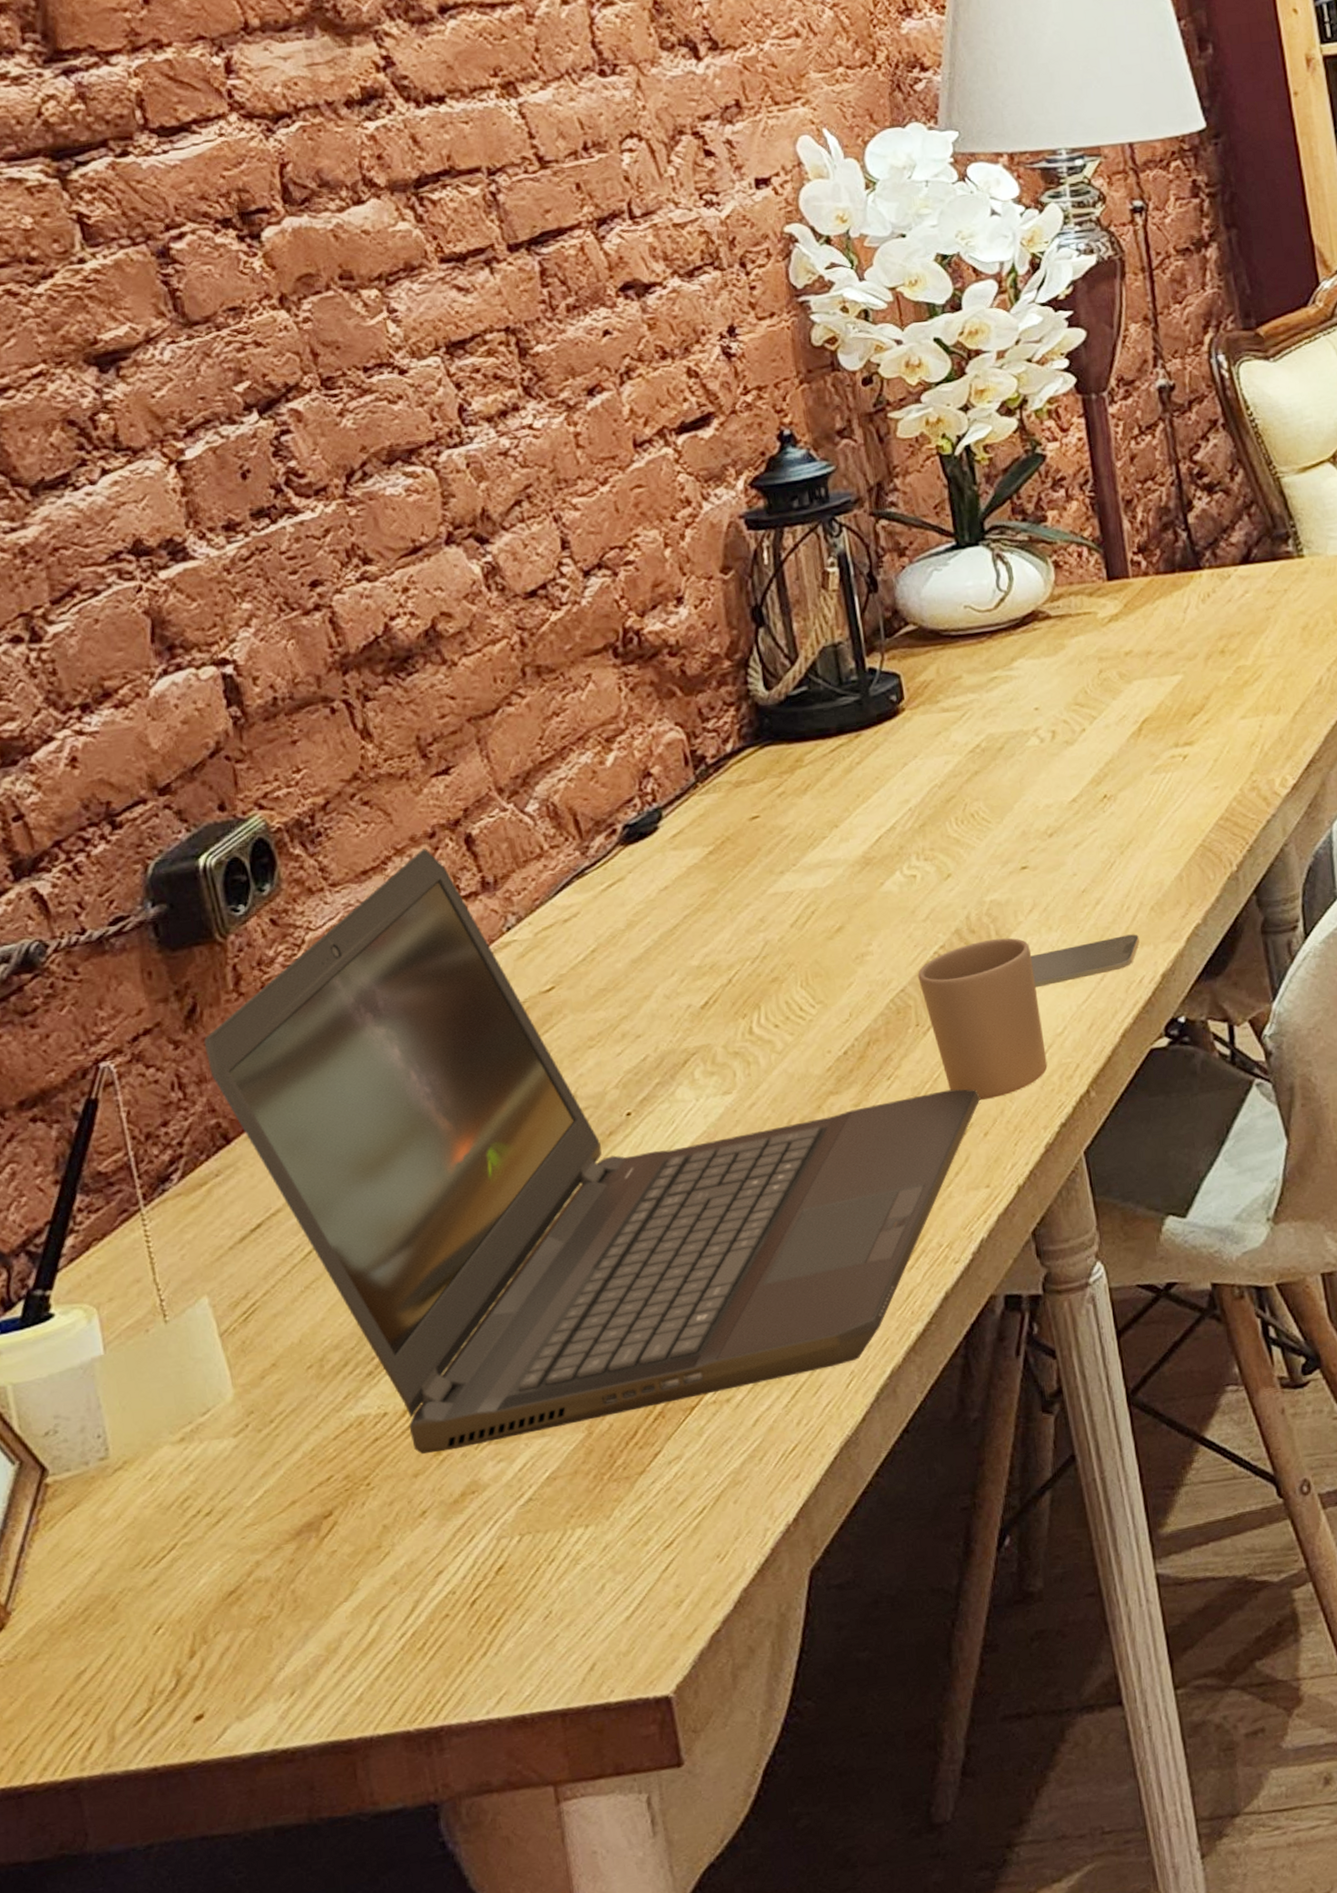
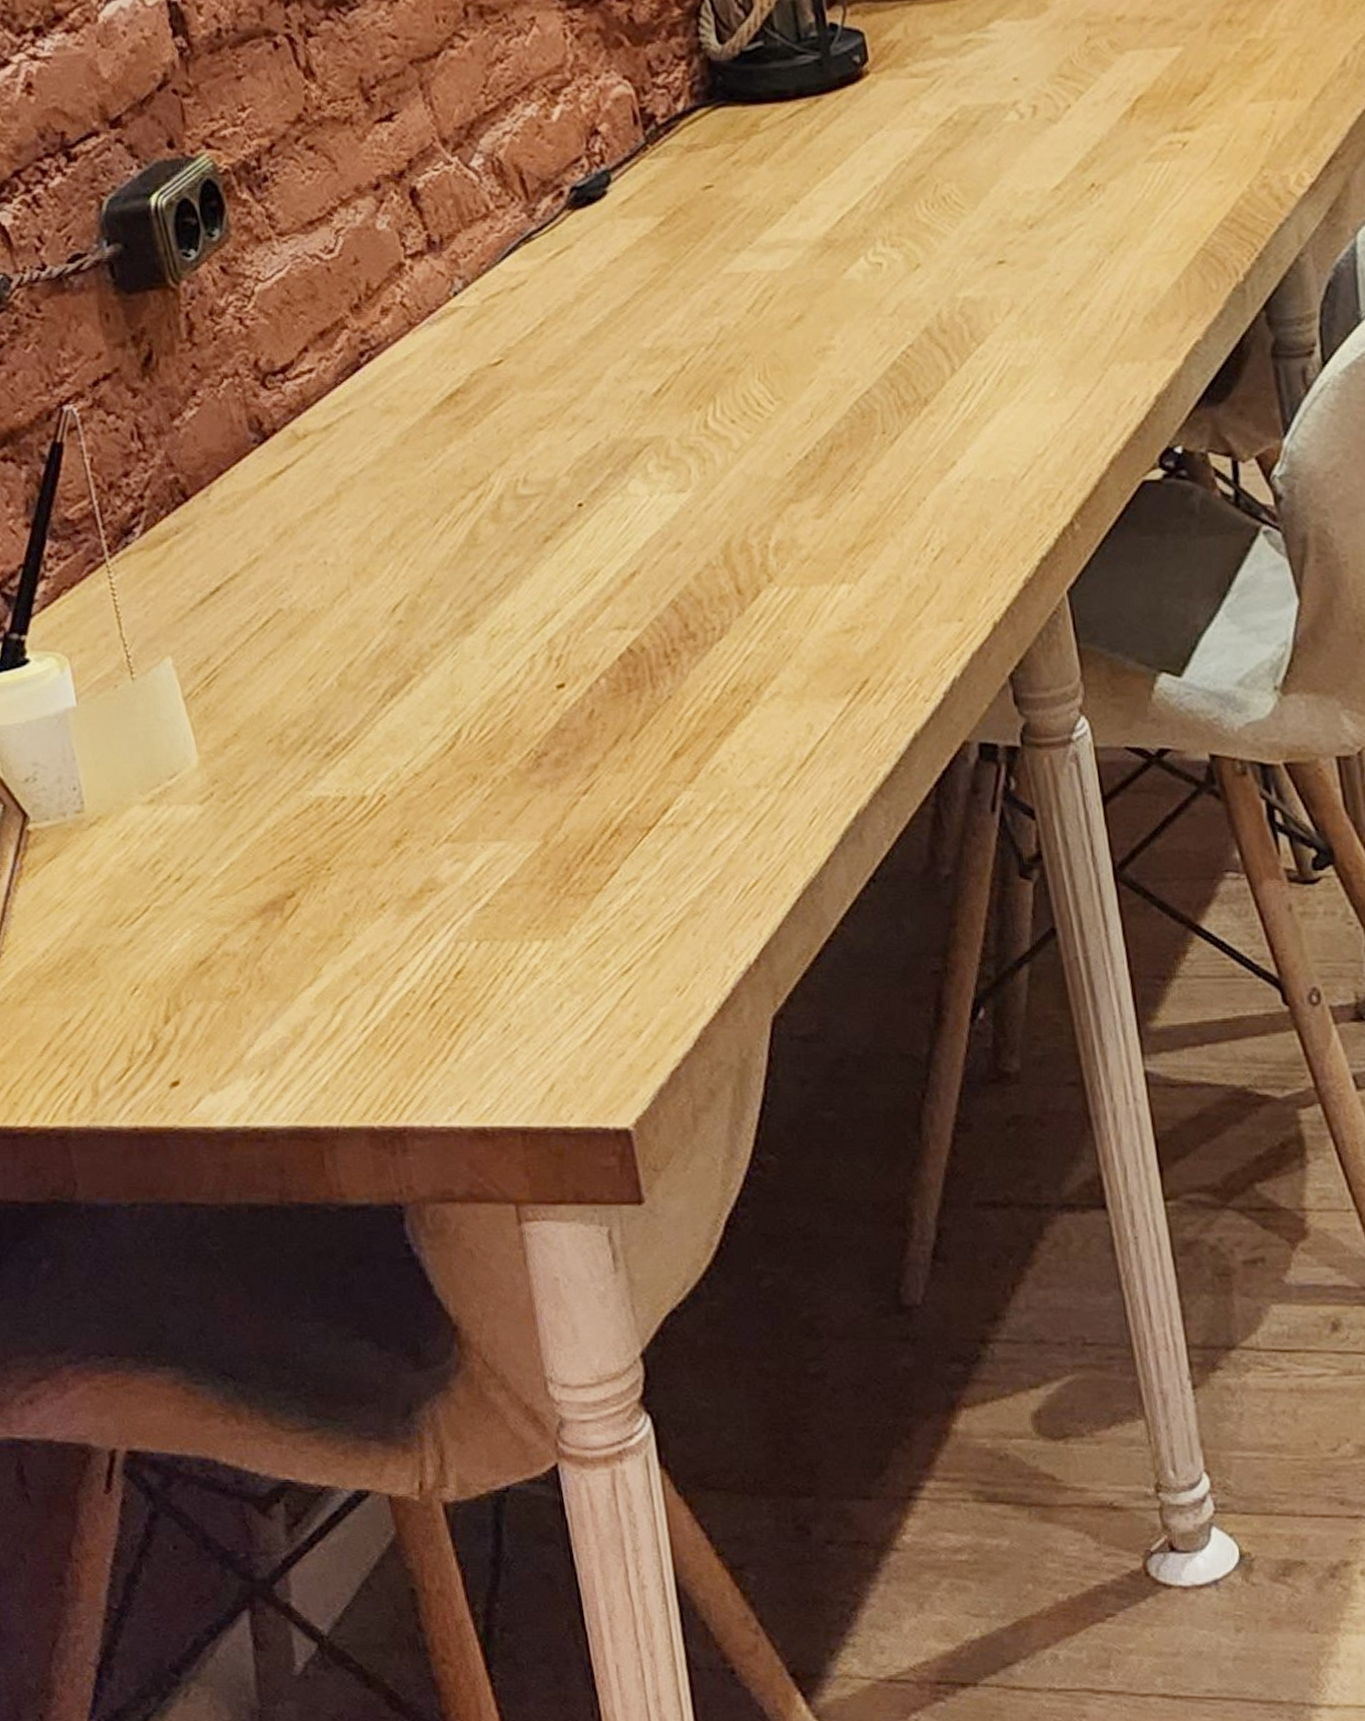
laptop computer: present [203,848,981,1455] -> none [160,200,953,845]
mug: present [918,937,1048,1100] -> none [884,341,1027,522]
smartphone: present [1031,934,1140,988] -> none [1008,347,1131,401]

